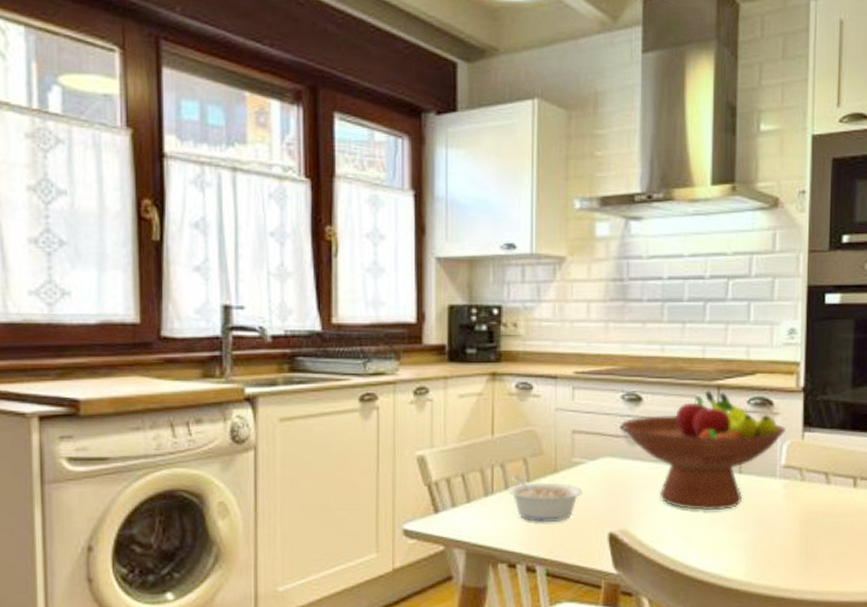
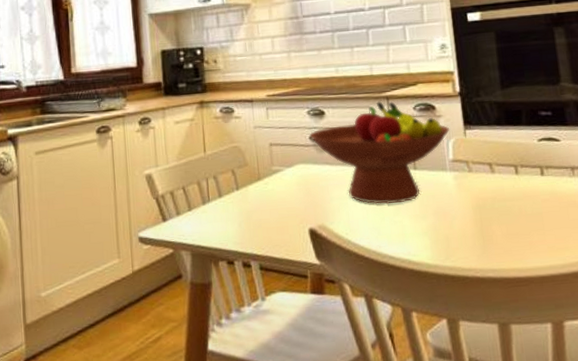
legume: present [507,475,582,523] -> none [221,185,283,224]

